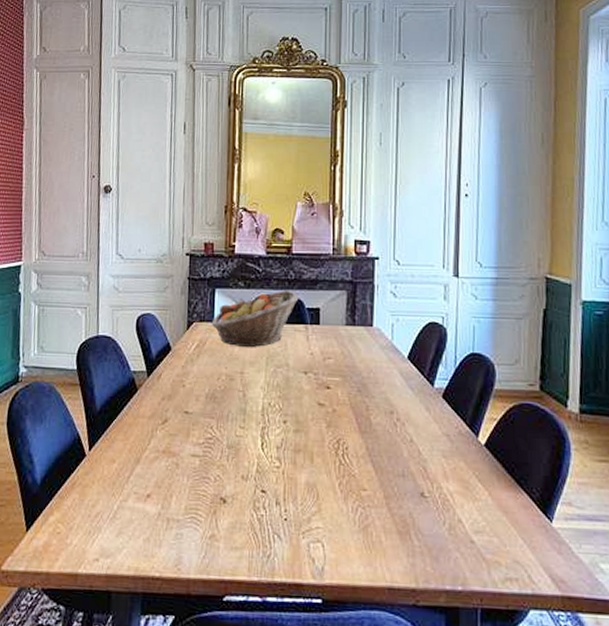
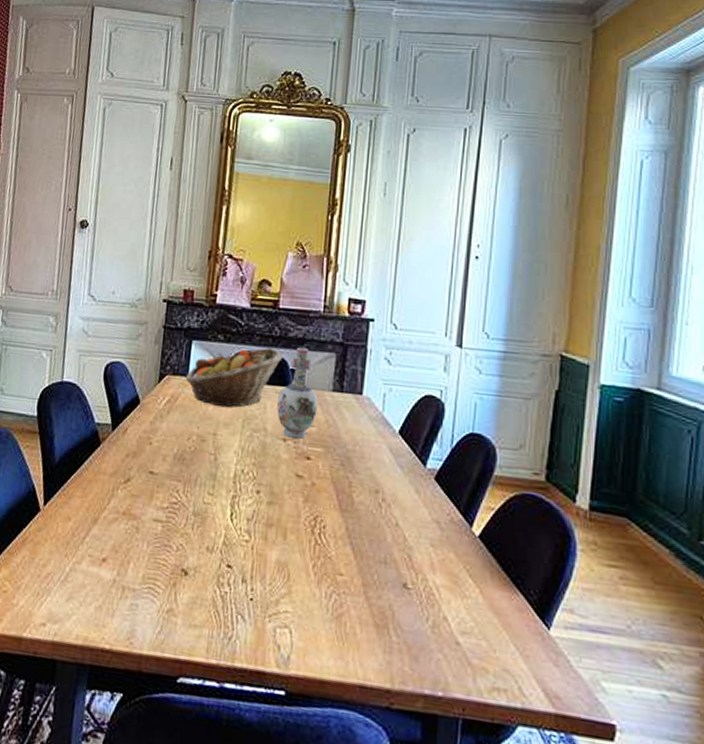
vase: none [297,287,333,370] -> present [277,347,318,439]

